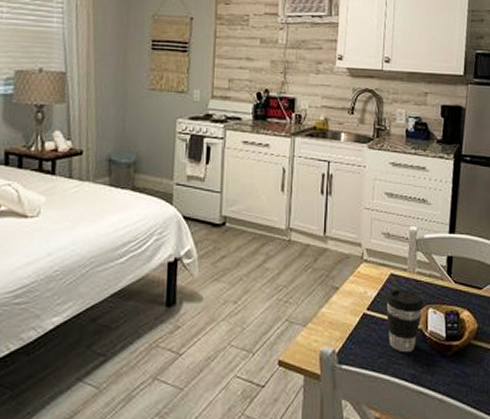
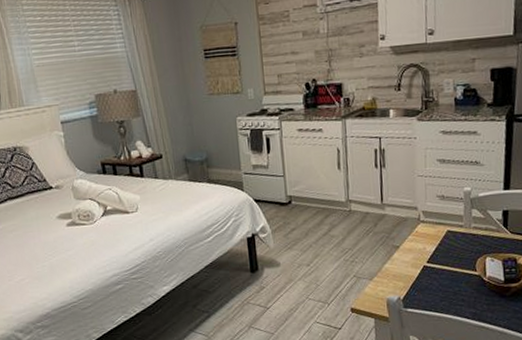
coffee cup: present [386,288,423,352] -> none [444,242,481,295]

